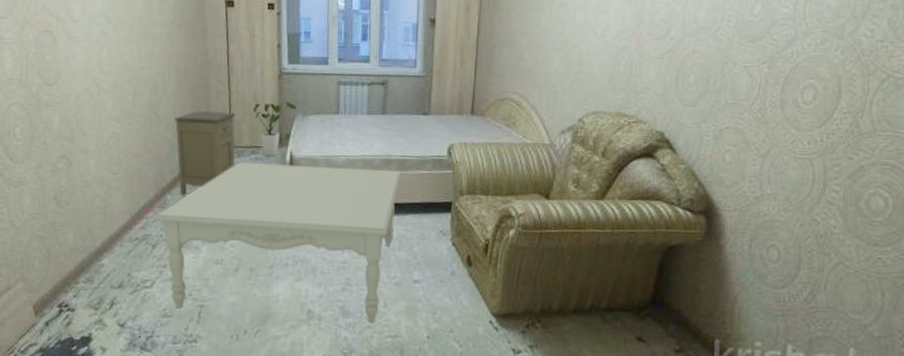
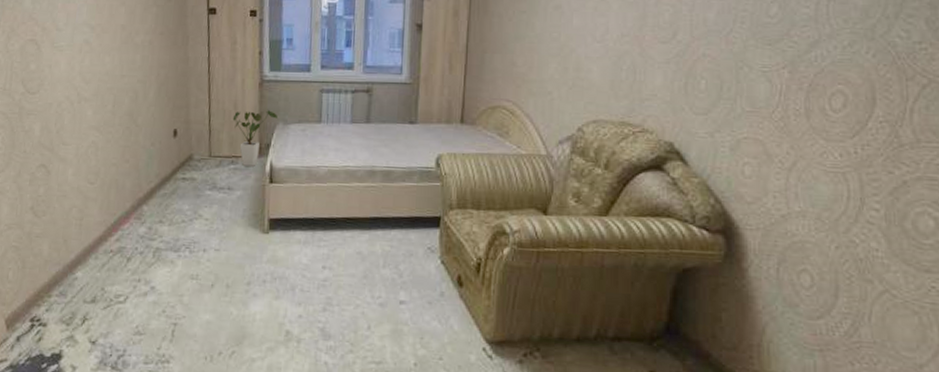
coffee table: present [153,162,402,322] -> none [129,172,387,346]
nightstand: present [175,111,240,195] -> none [154,119,219,206]

